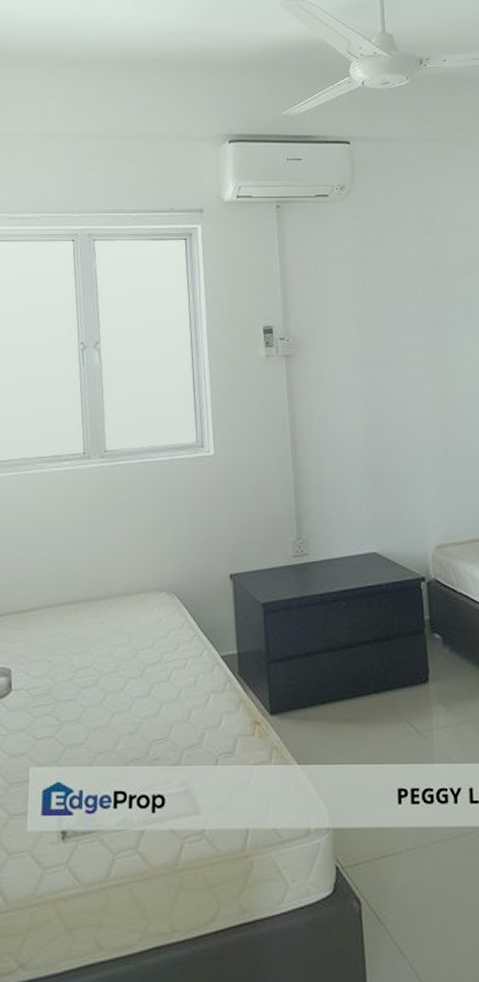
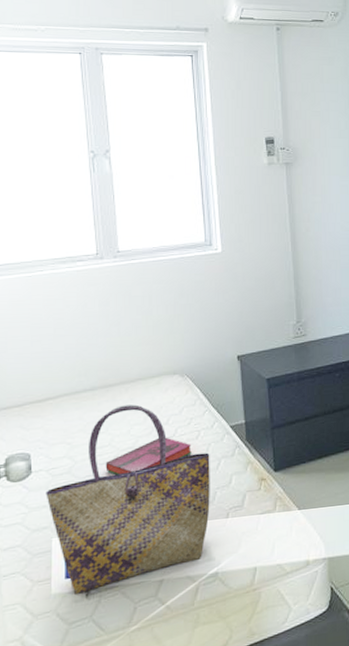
tote bag: none [25,623,198,835] -> present [46,404,210,594]
hardback book: none [86,663,178,702] -> present [105,437,192,475]

